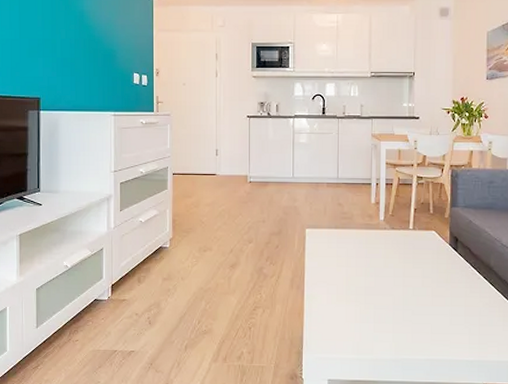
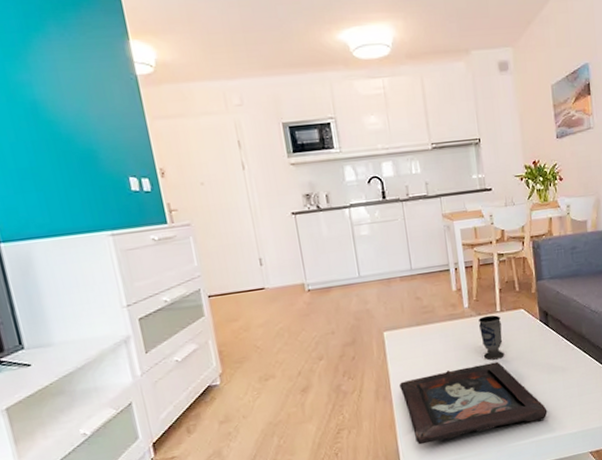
decorative tray: none [312,274,446,341] -> present [399,361,548,445]
cup: none [391,231,412,273] -> present [479,315,505,360]

